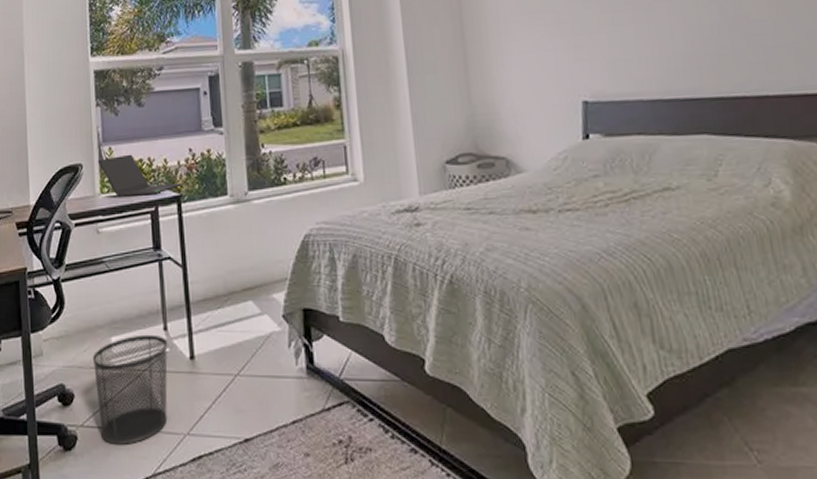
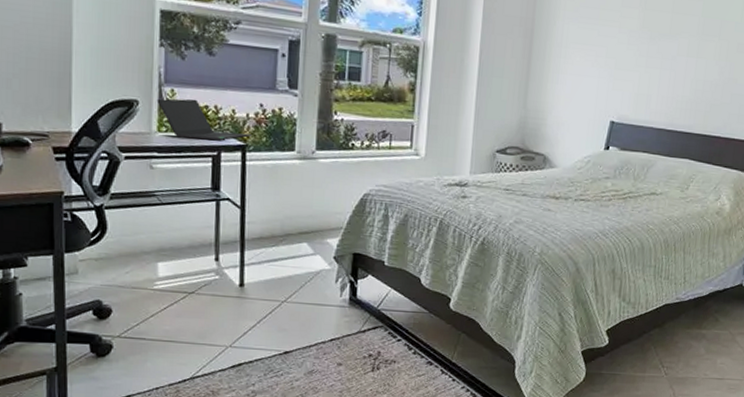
waste bin: present [92,334,168,446] -> none [135,262,218,354]

